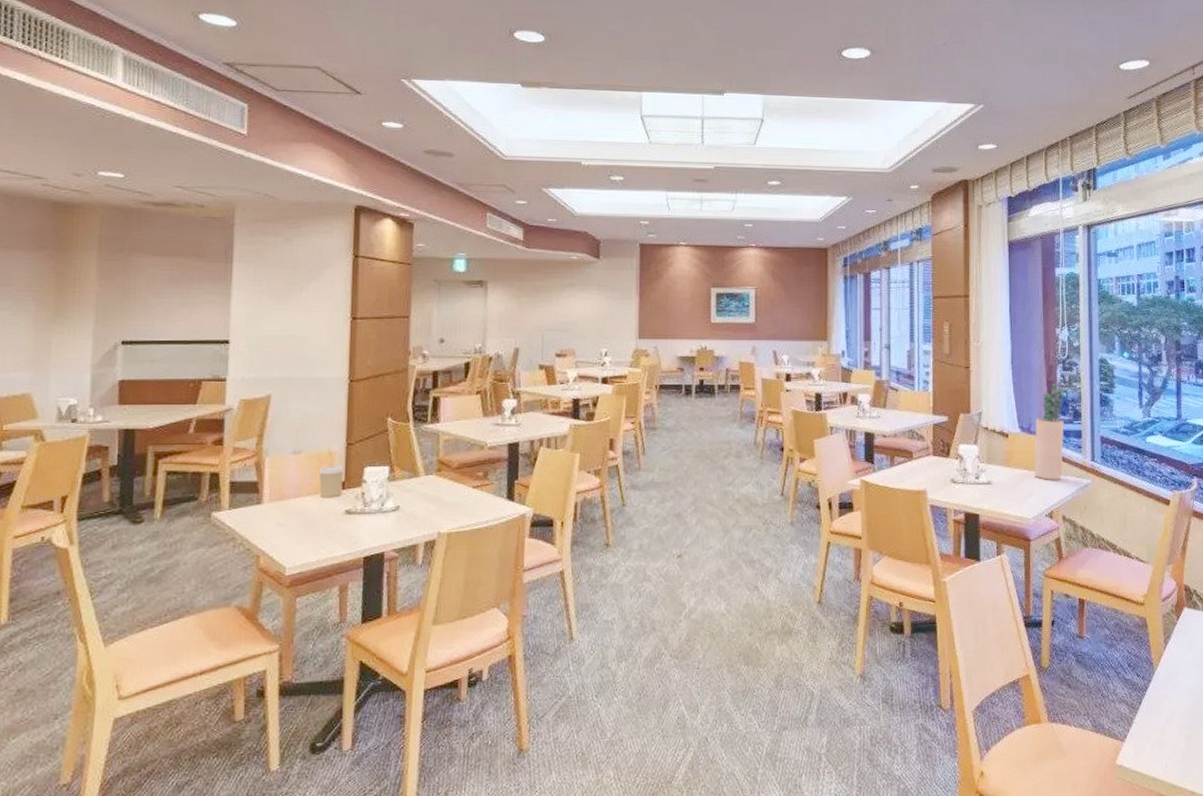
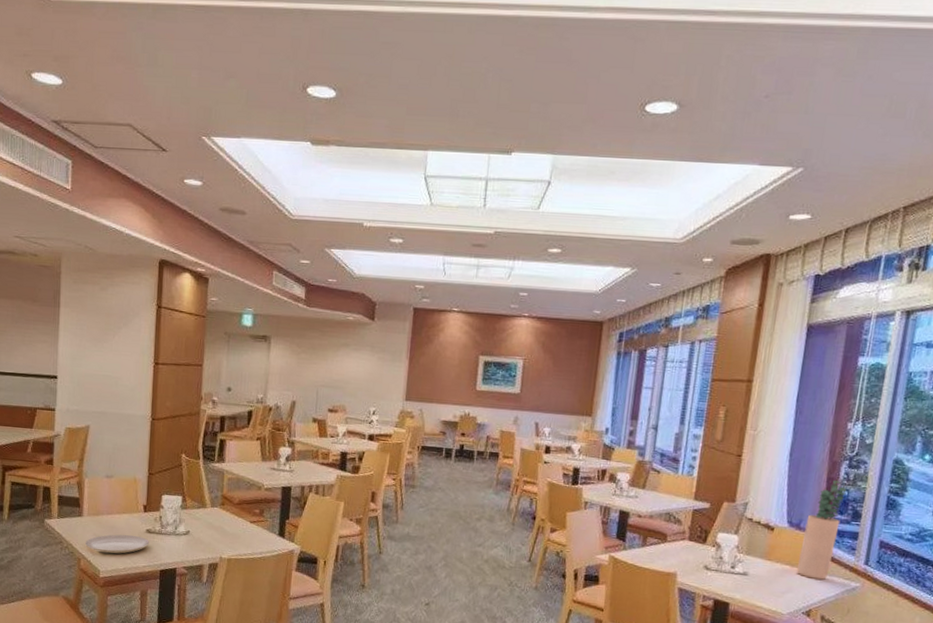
plate: none [266,520,349,545] -> present [85,534,149,554]
cup: present [319,465,344,498] -> none [126,490,146,519]

